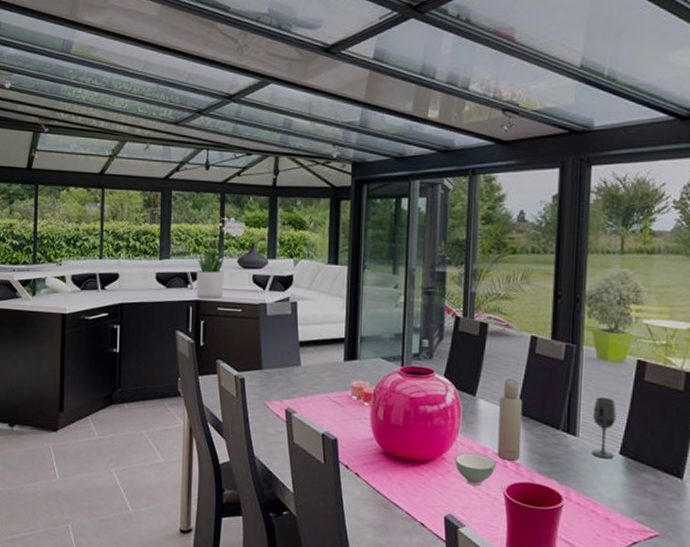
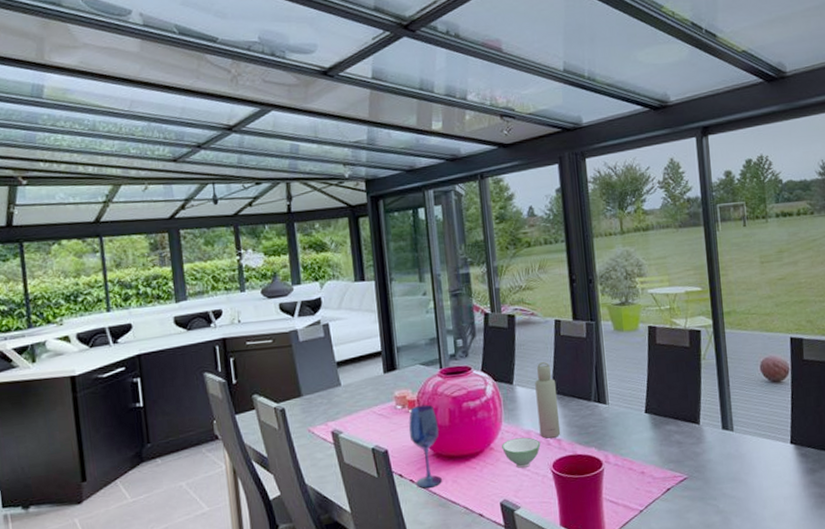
planter: present [196,246,225,299] -> none [217,279,250,336]
wineglass: none [360,399,392,486] -> present [408,404,442,488]
wine glass: present [591,397,617,459] -> none [617,364,641,420]

